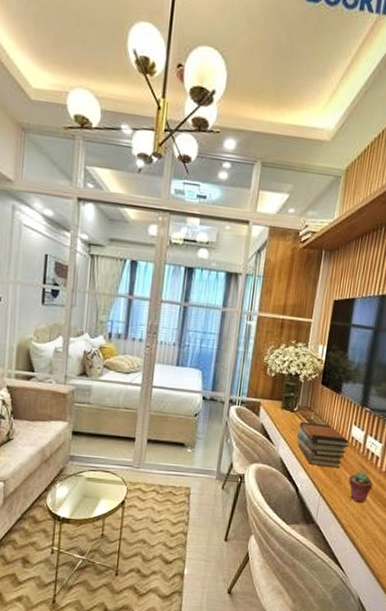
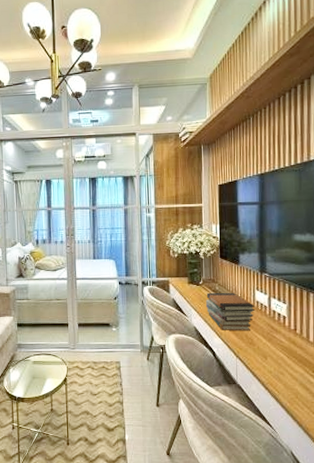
potted succulent: present [348,472,373,503] -> none [260,332,285,360]

